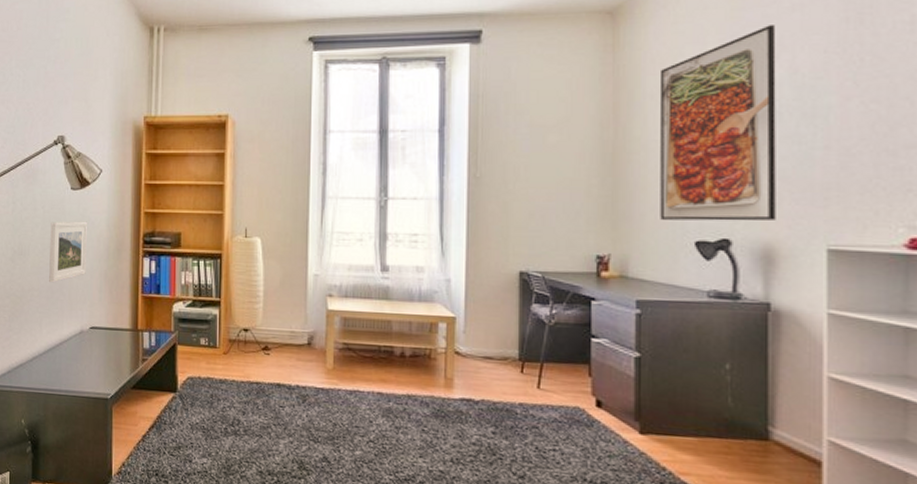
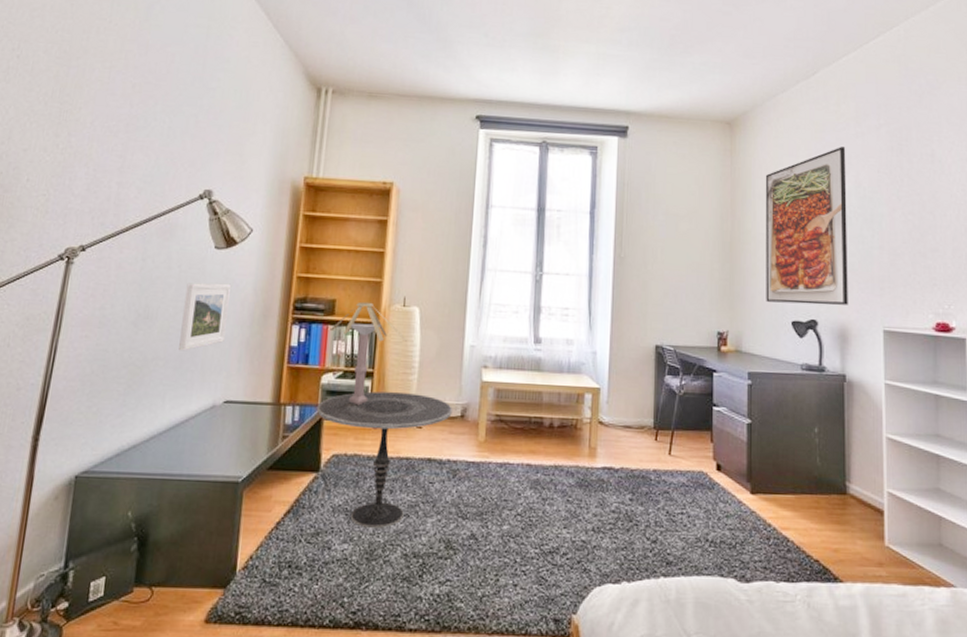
side table: none [171,319,299,446] -> present [317,391,452,528]
table lamp: none [177,234,250,333] -> present [329,301,407,406]

